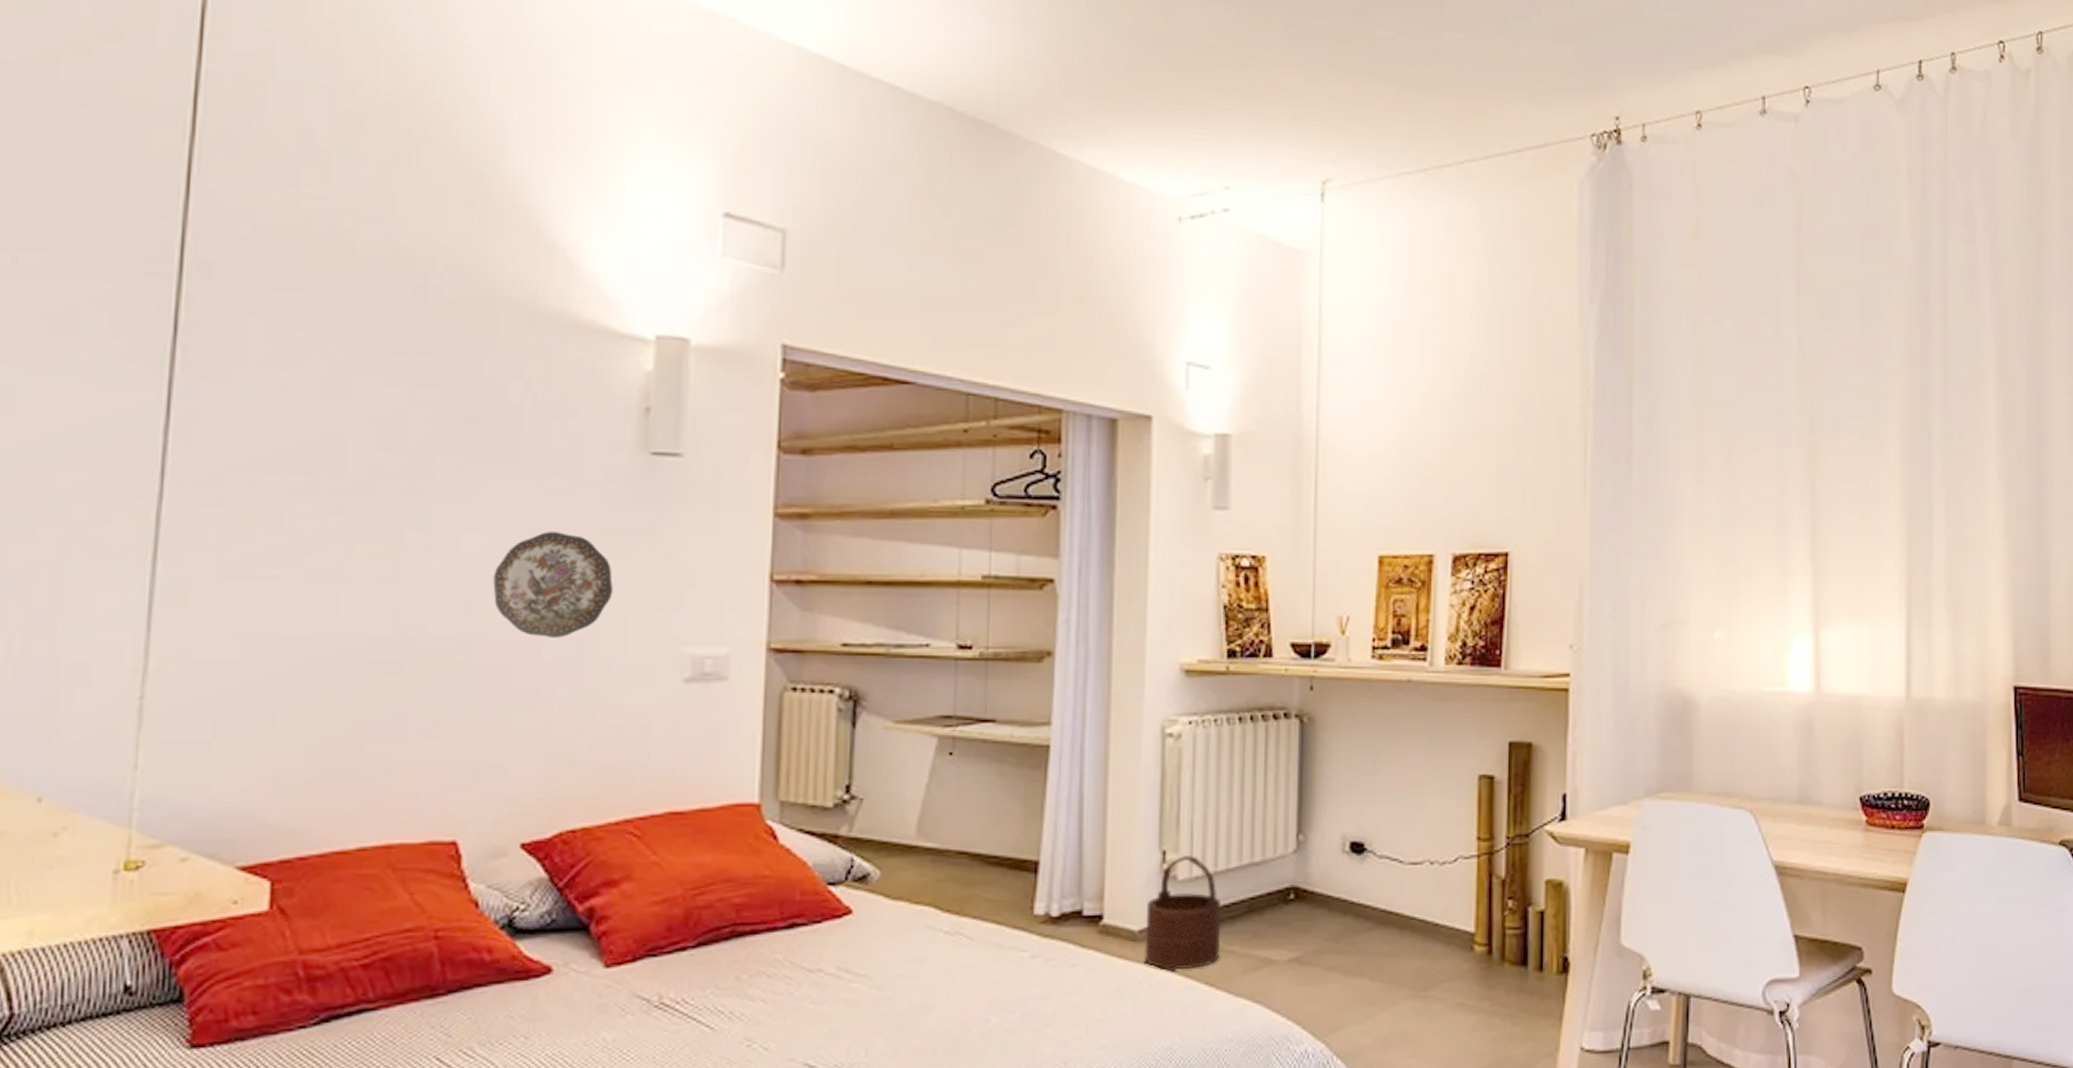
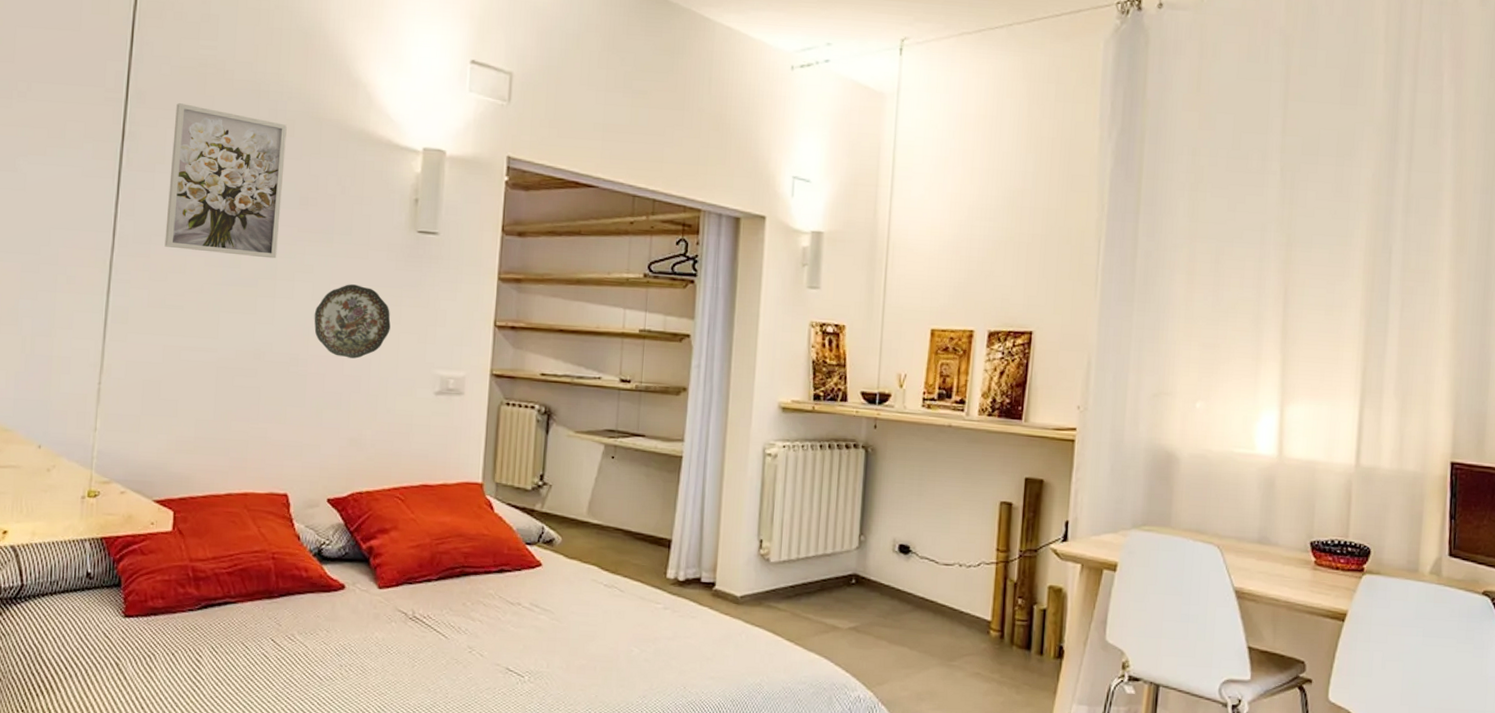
wall art: none [248,278,443,500] -> present [164,103,287,259]
wooden bucket: present [1144,854,1220,971] -> none [744,543,801,628]

